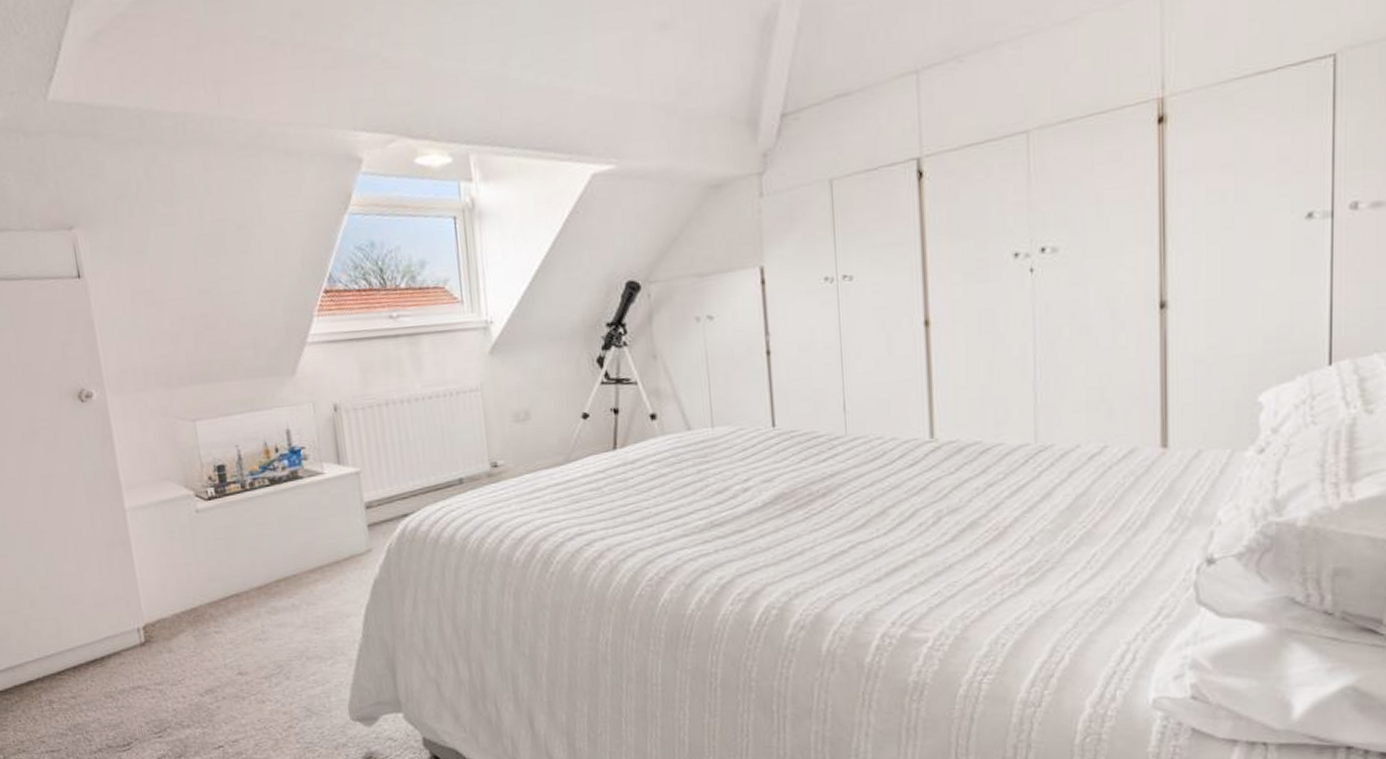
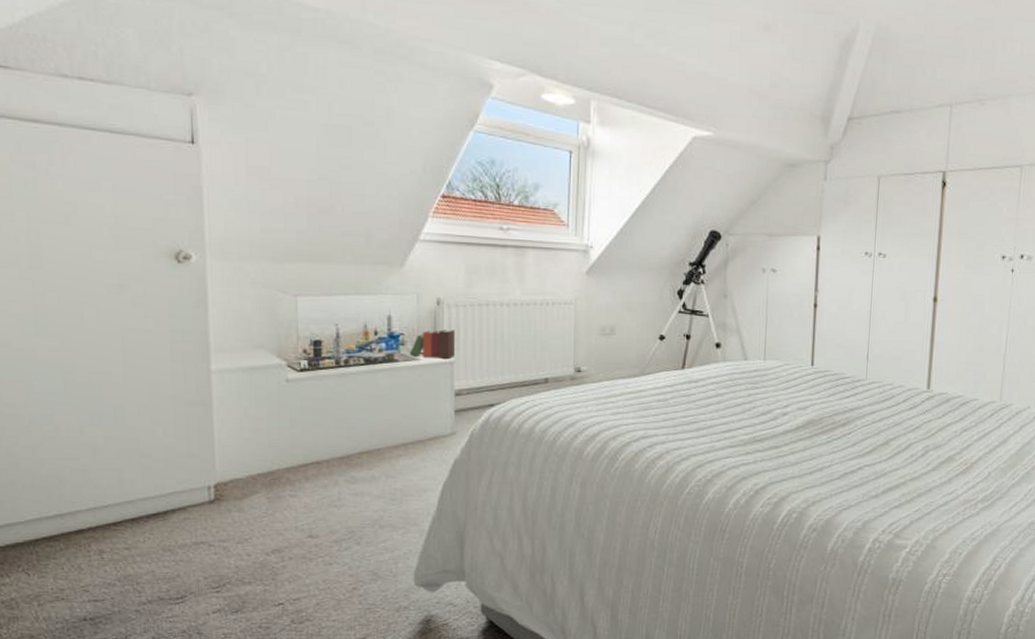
books: none [313,436,361,472] -> present [409,330,456,360]

